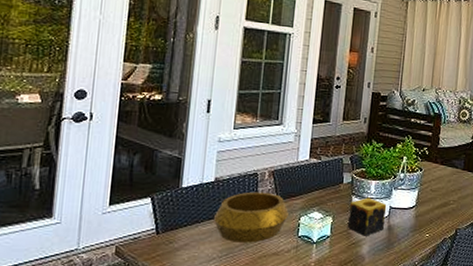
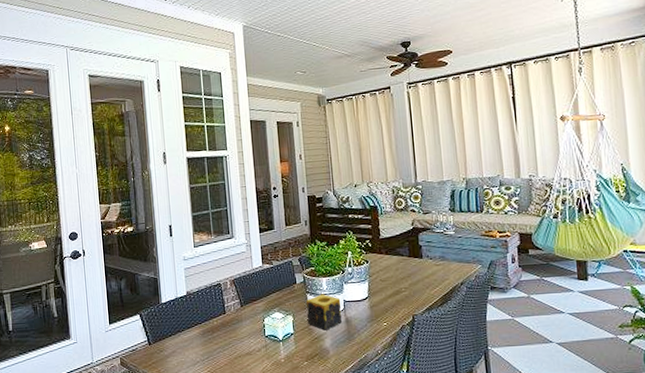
decorative bowl: present [214,192,289,243] -> none [192,299,254,347]

